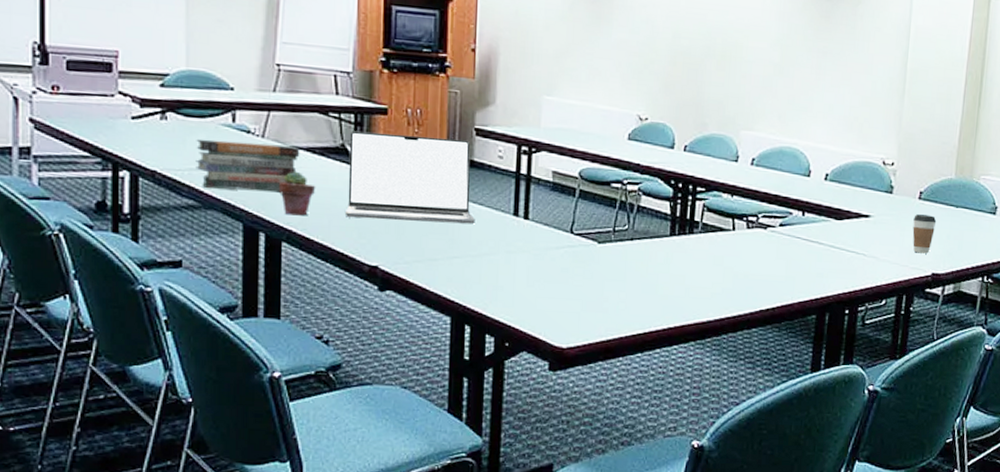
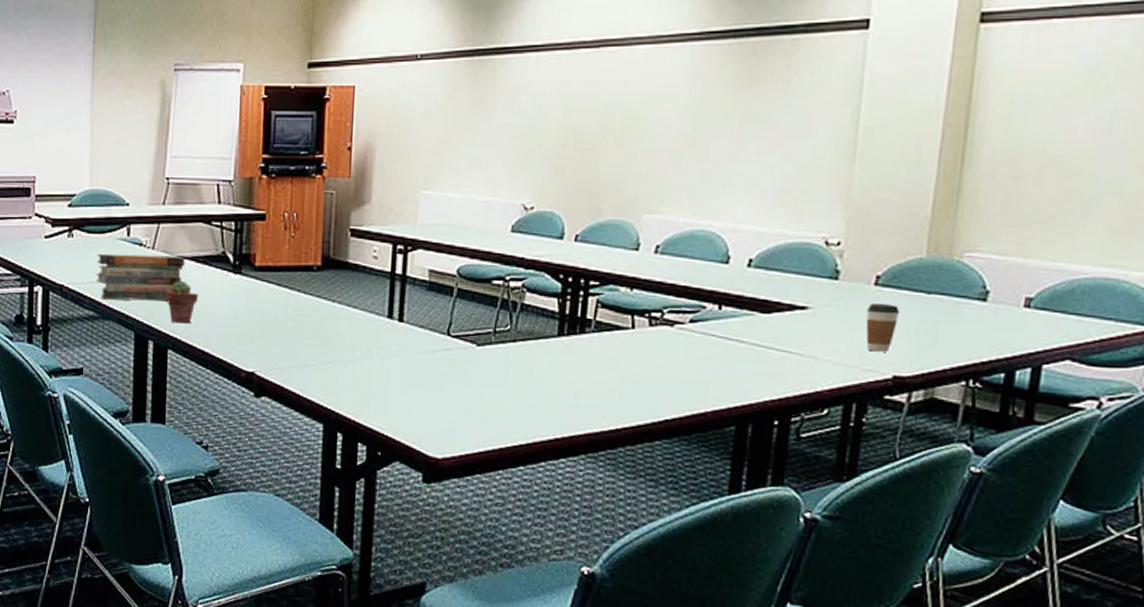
laptop: present [346,130,475,225] -> none [225,238,349,328]

